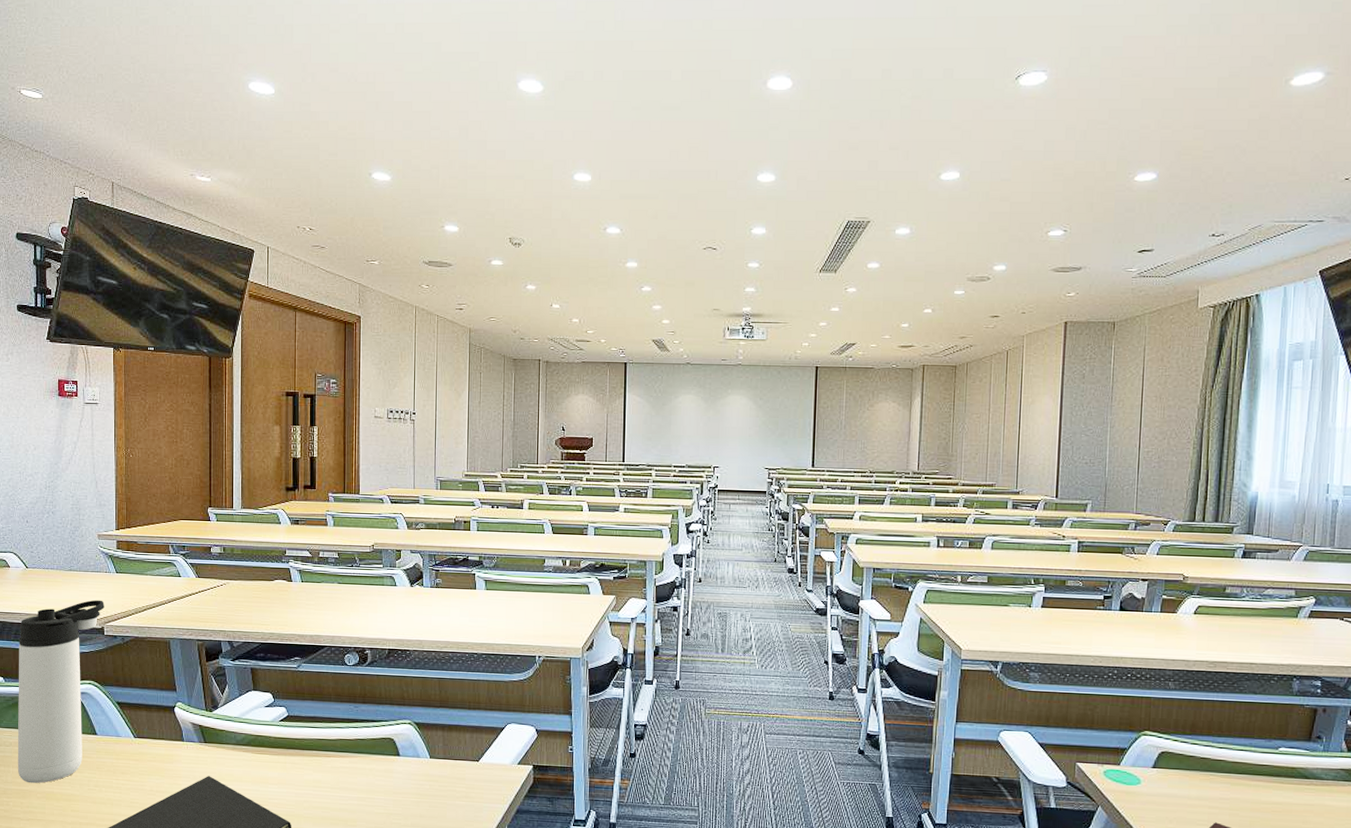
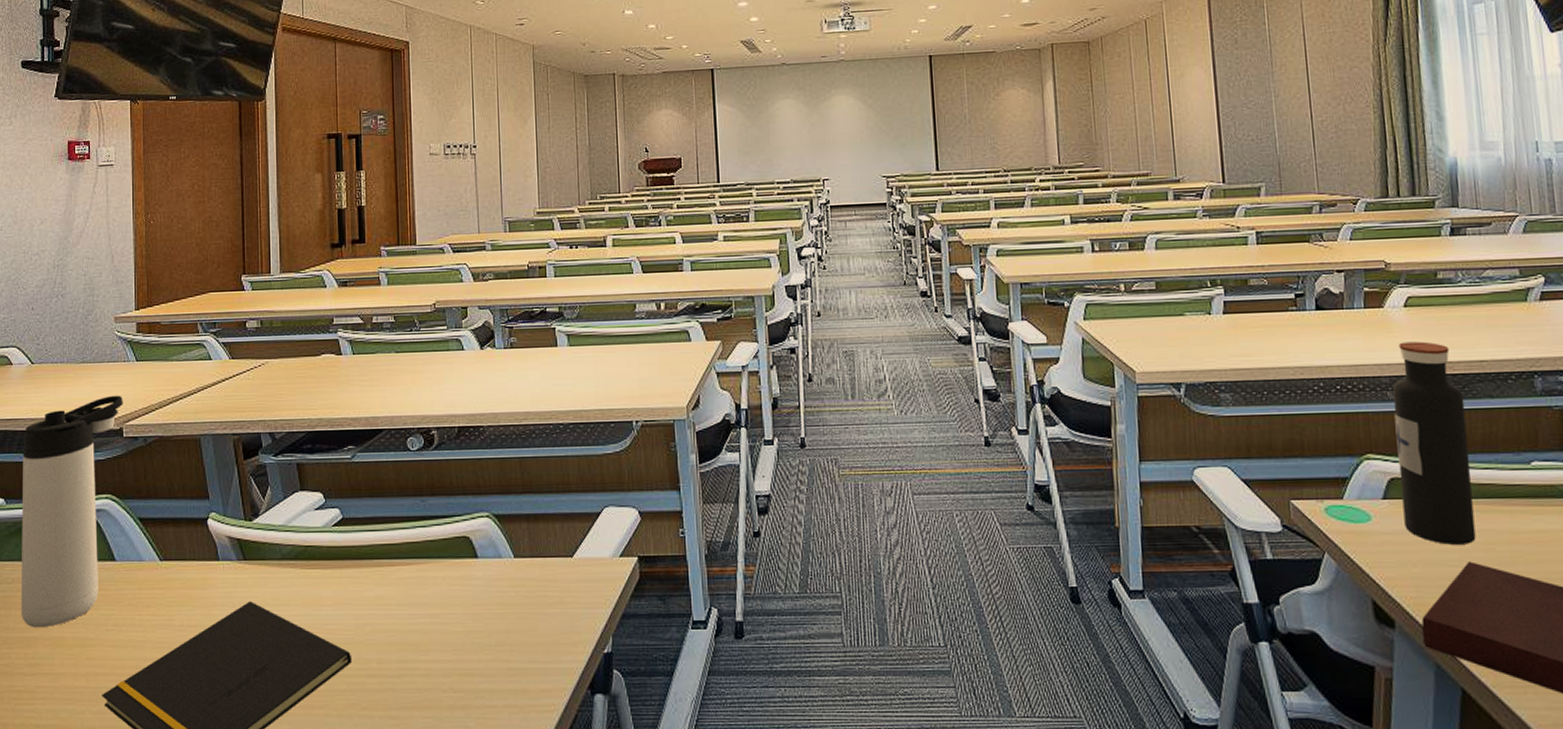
water bottle: none [1167,643,1232,809] -> present [1393,341,1476,545]

